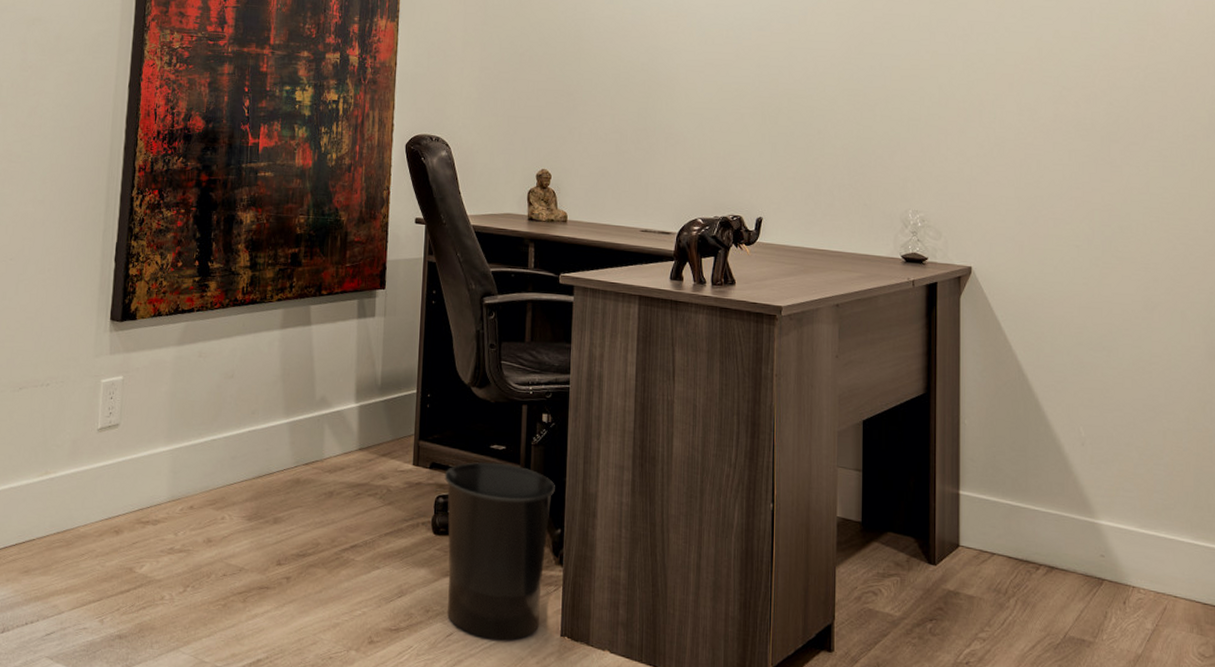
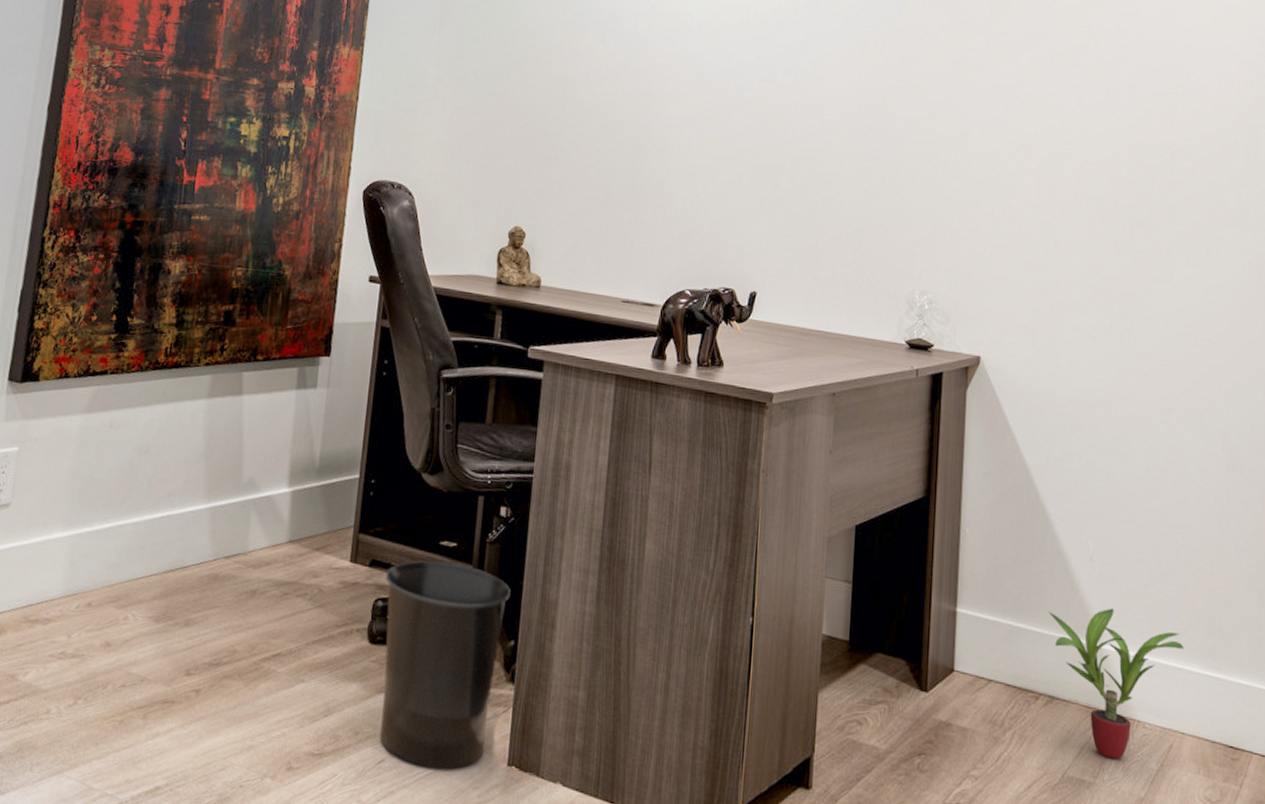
potted plant: none [1045,487,1174,621] -> present [1048,608,1184,760]

